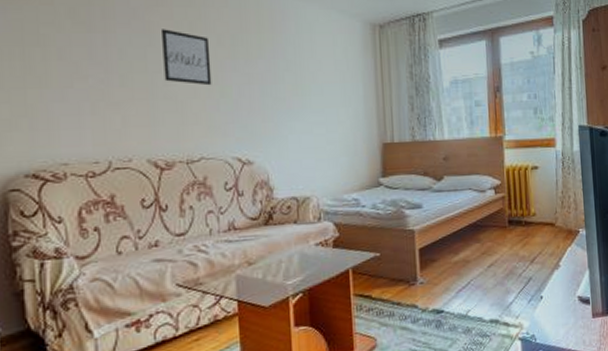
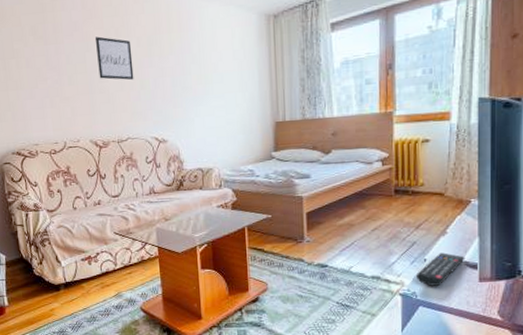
remote control: none [533,288,578,327] -> present [415,252,465,286]

